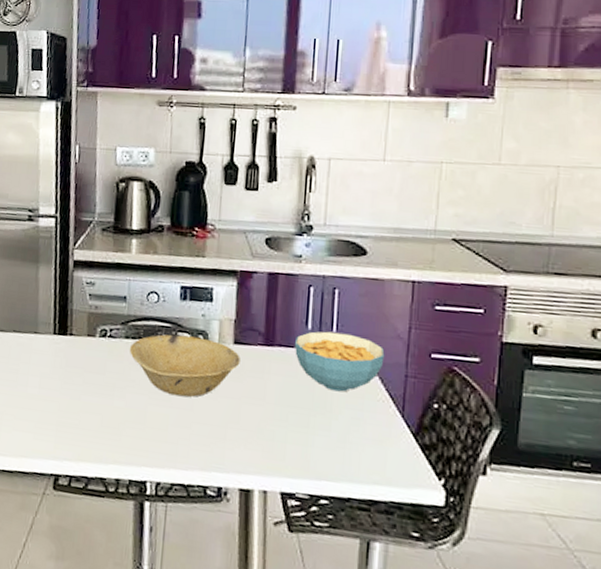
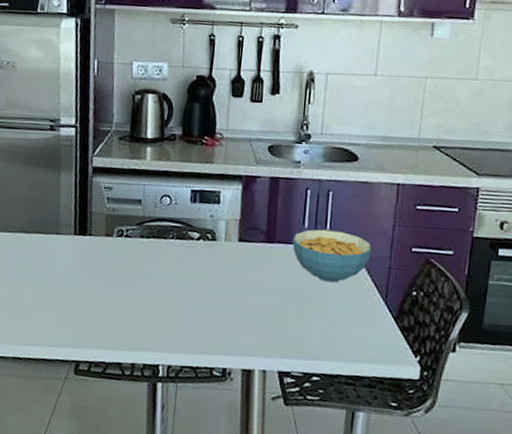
bowl: present [129,334,240,397] -> none [143,233,244,290]

